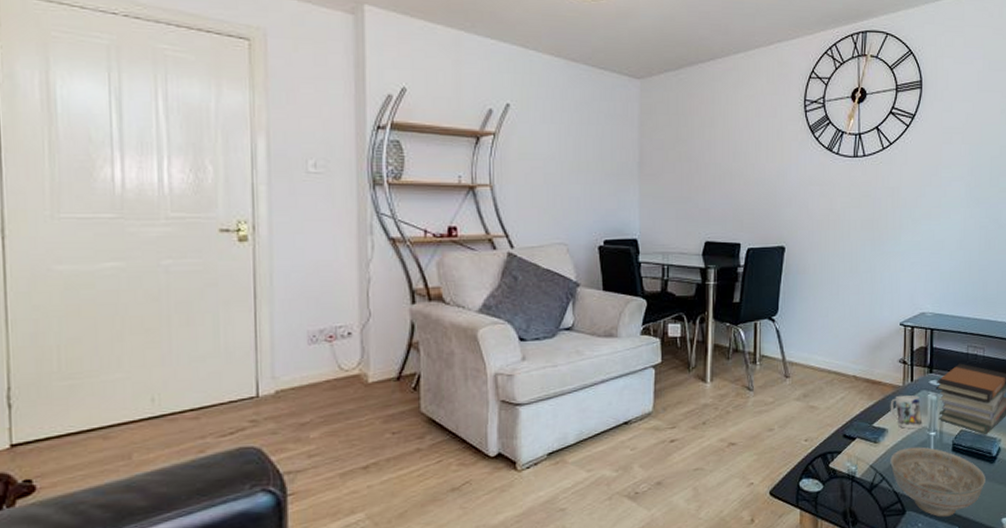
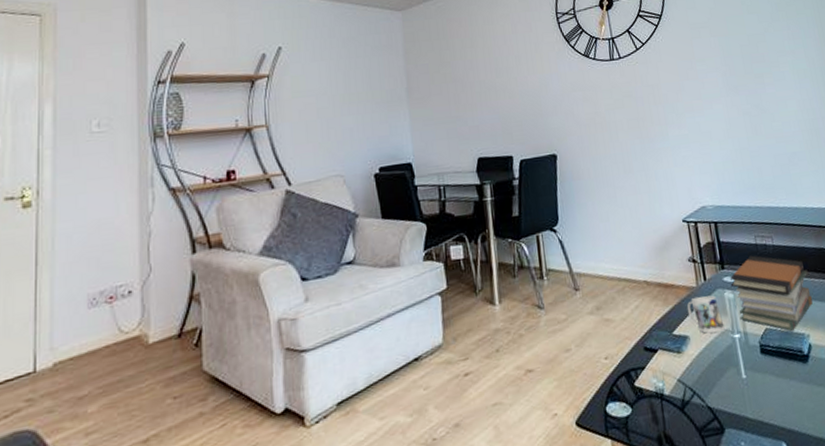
decorative bowl: present [890,446,986,517] -> none [697,351,803,432]

